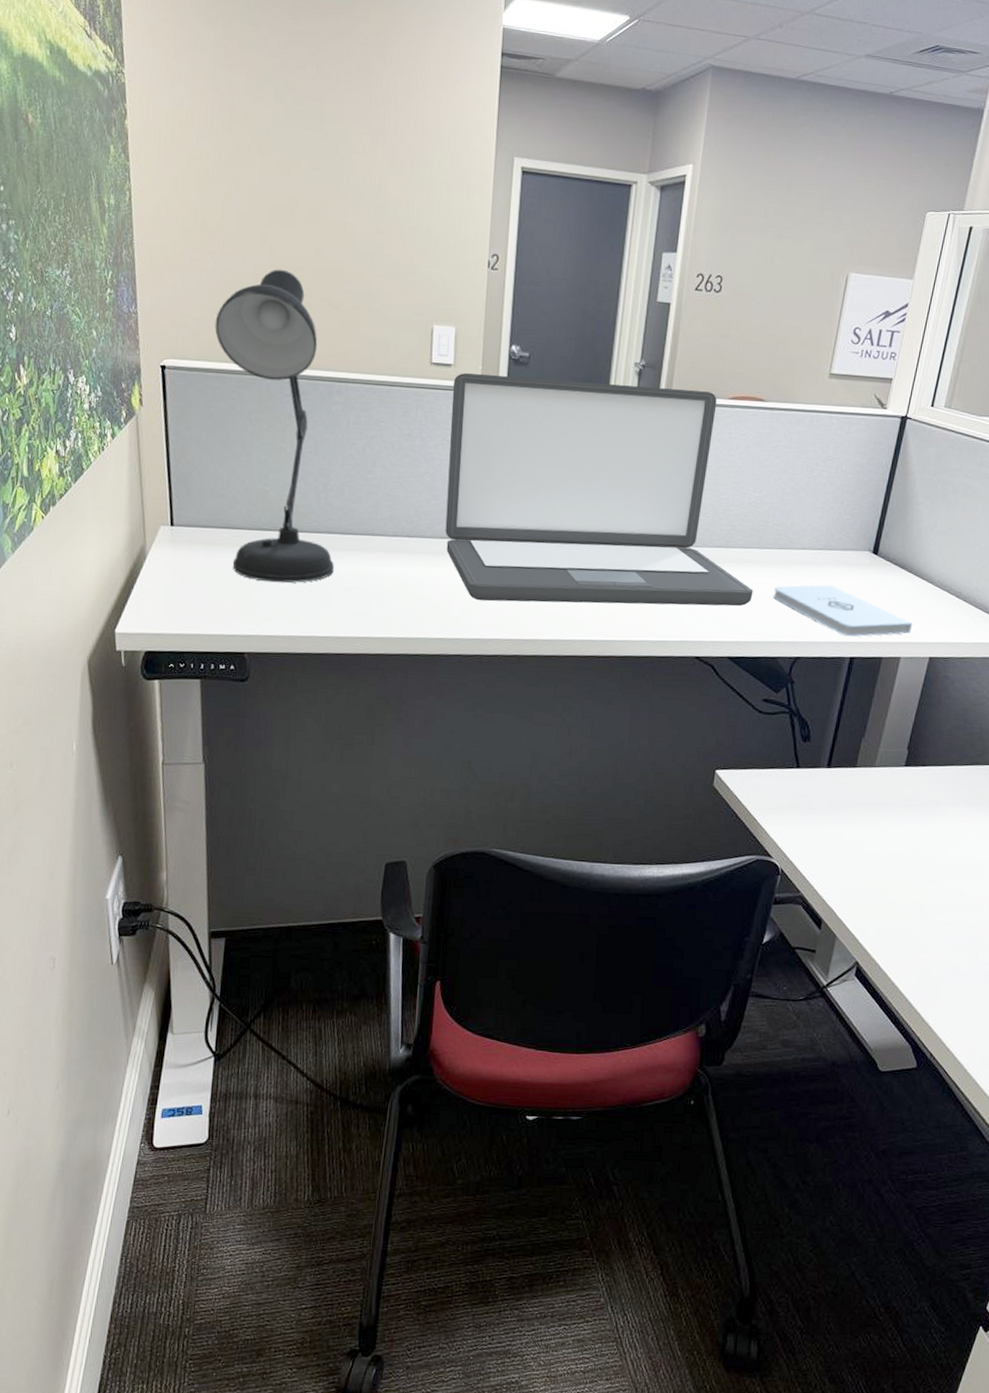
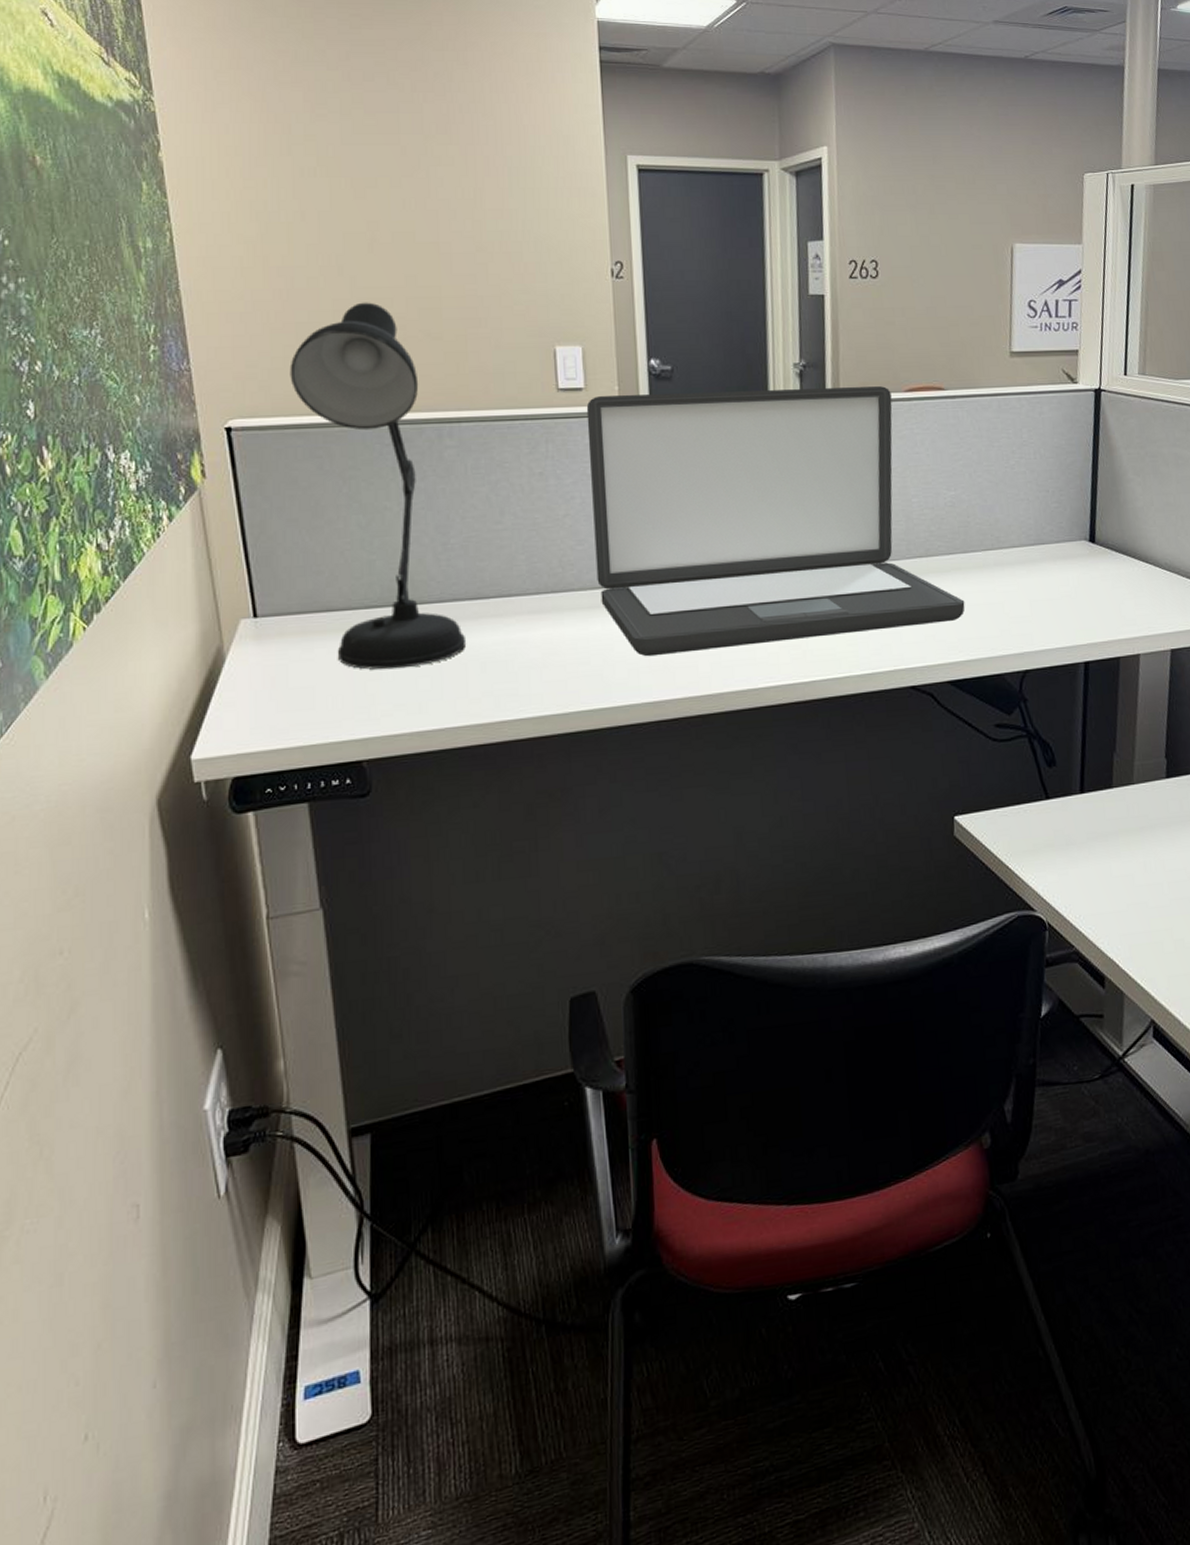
notepad: present [773,585,913,637] -> none [987,583,1147,639]

